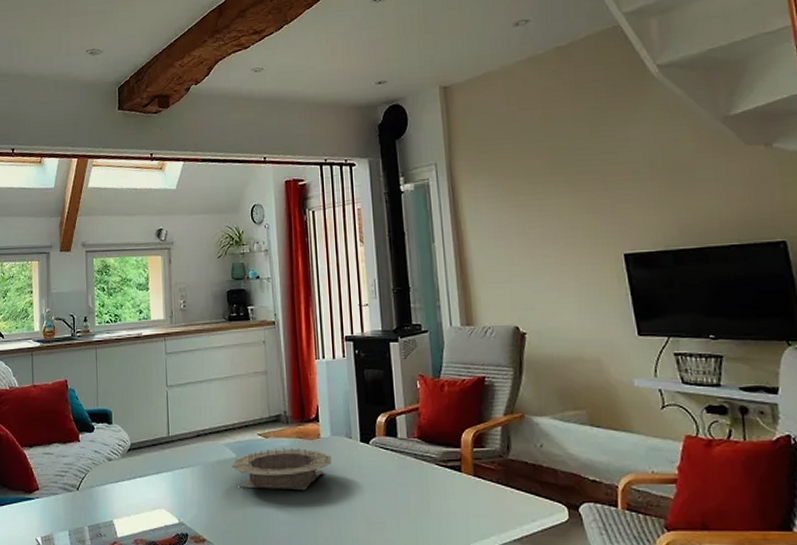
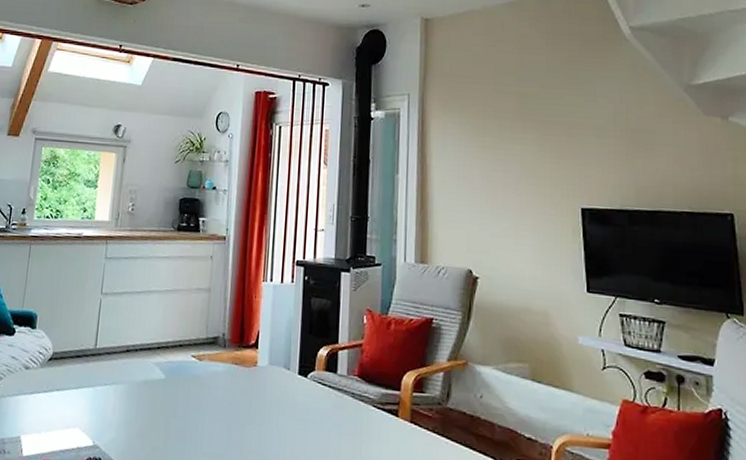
bowl: present [232,448,332,491] -> none [159,373,267,422]

